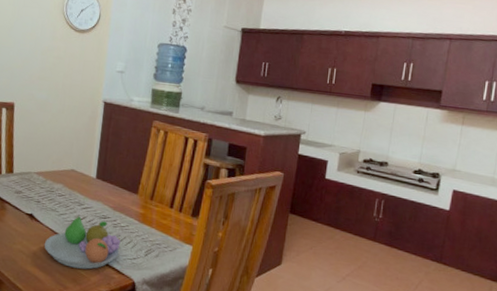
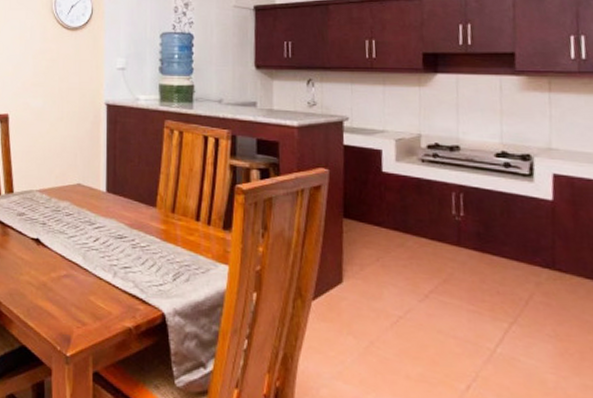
fruit bowl: present [44,216,121,270] -> none [54,237,143,301]

